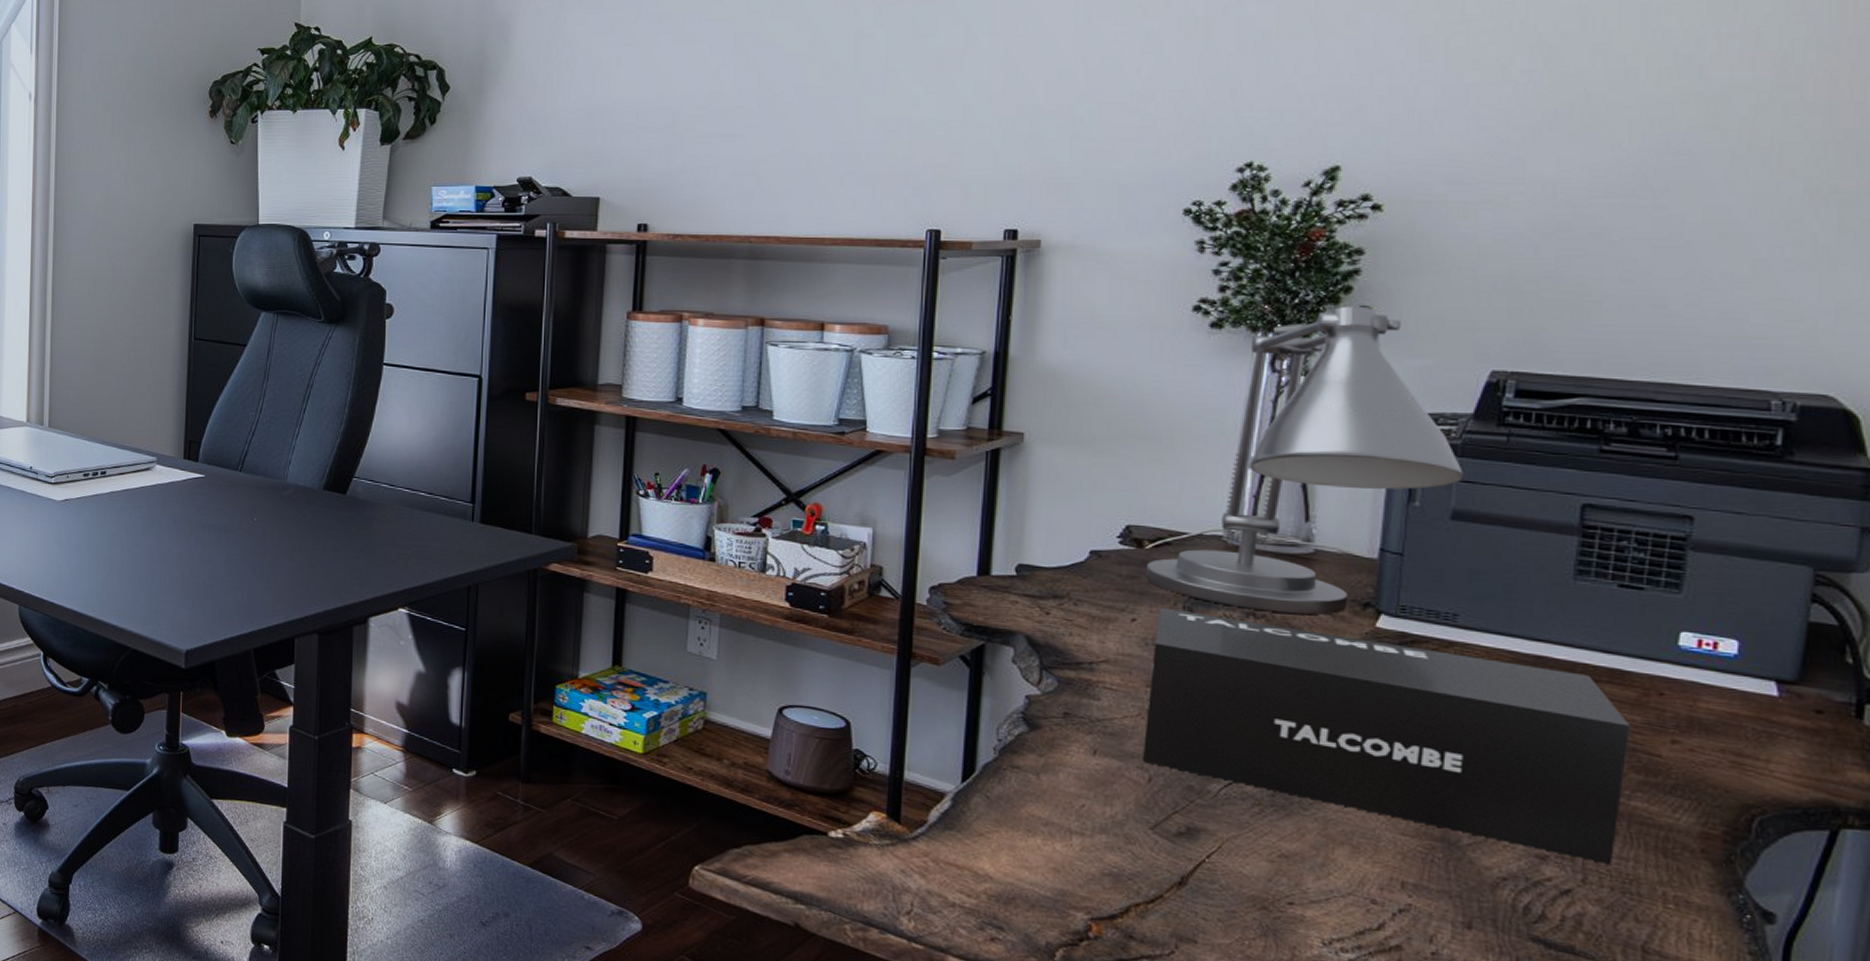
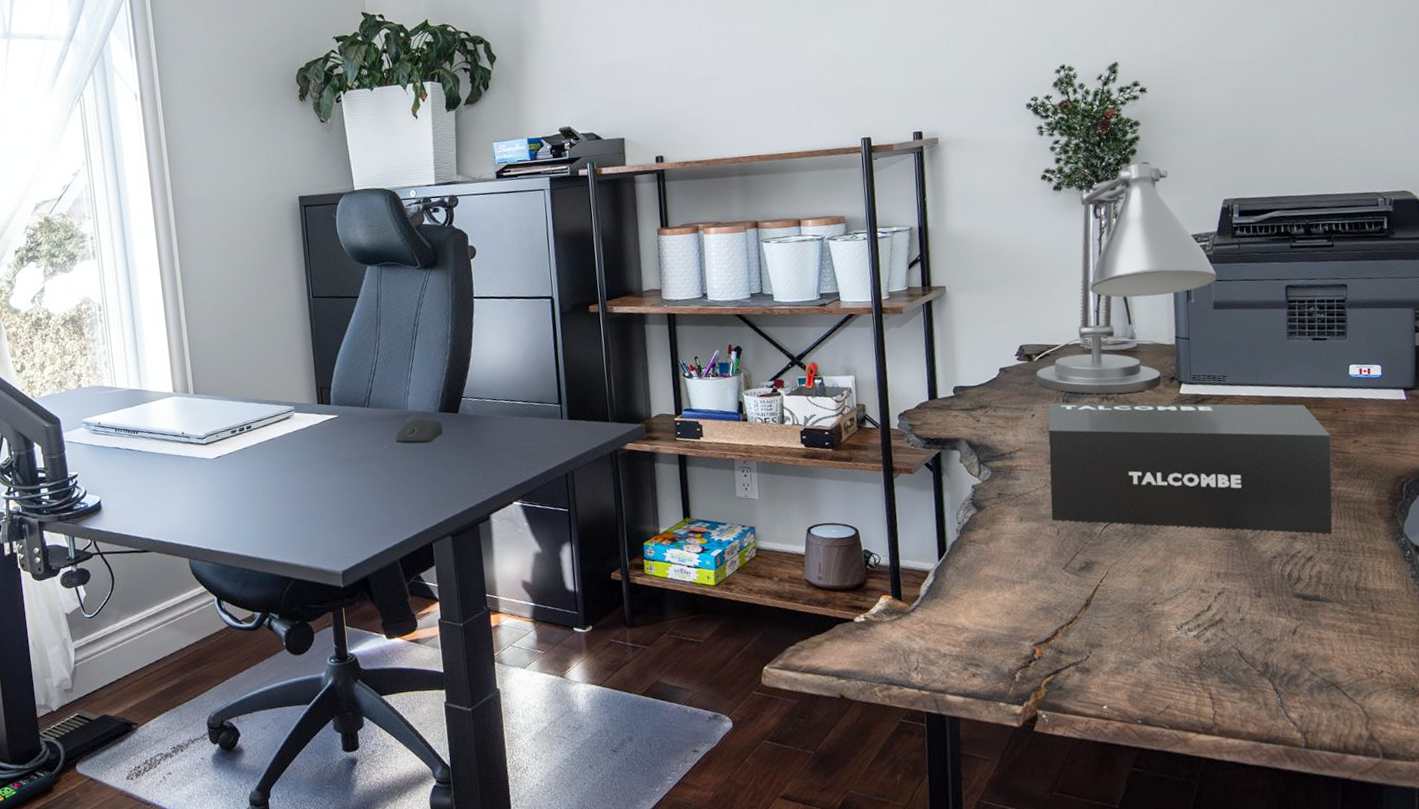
computer mouse: none [268,493,326,523] -> present [395,418,444,444]

